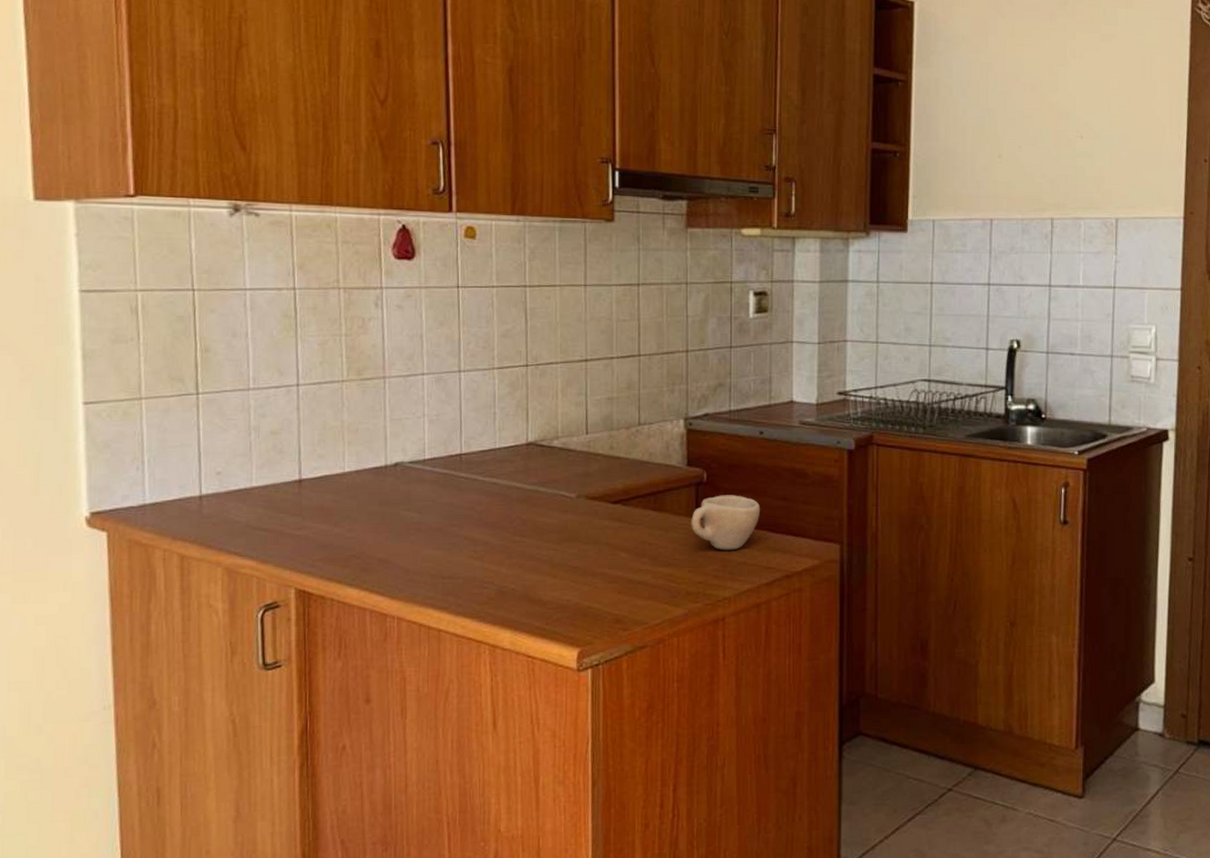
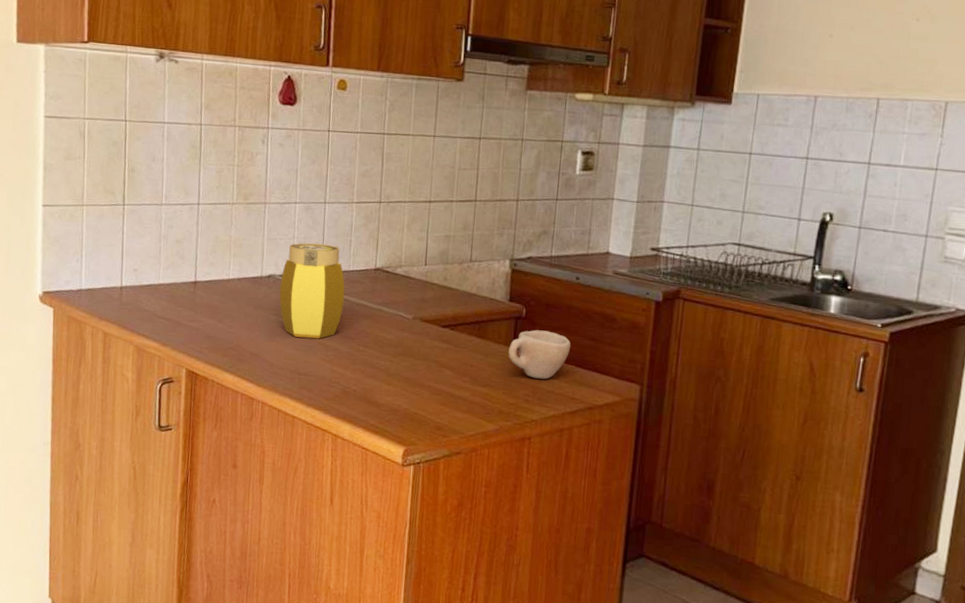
jar: none [410,420,492,534] -> present [279,242,345,339]

